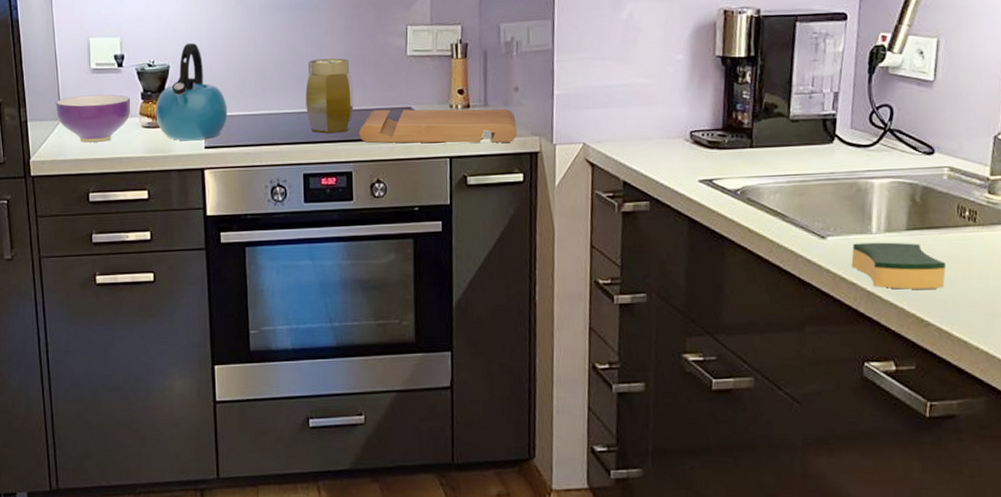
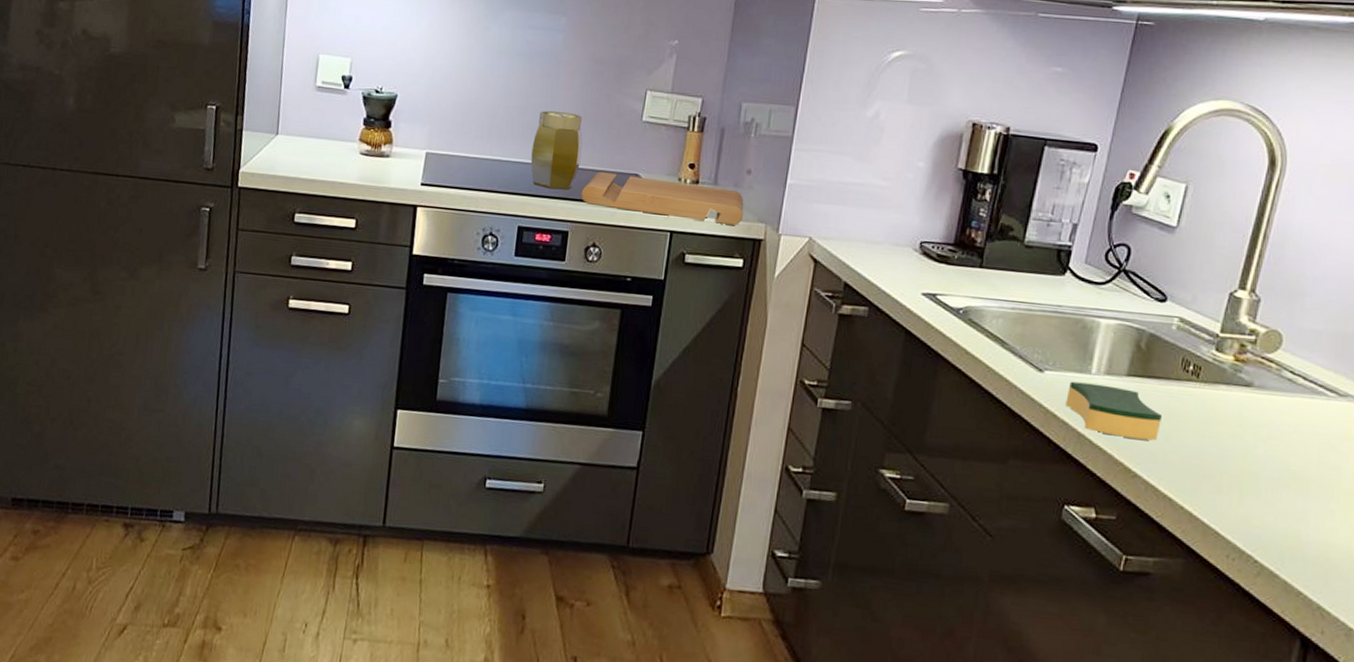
bowl: present [55,94,131,143] -> none [274,112,353,163]
kettle: present [155,43,228,141] -> none [375,74,451,176]

